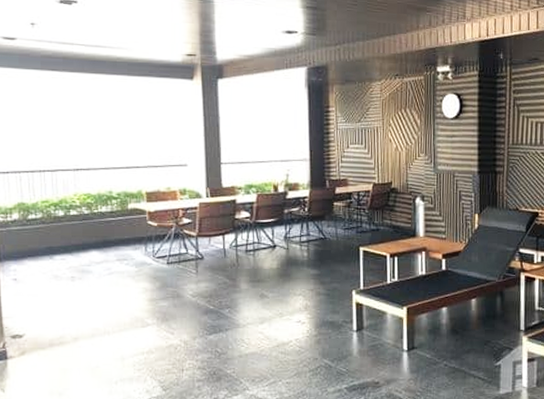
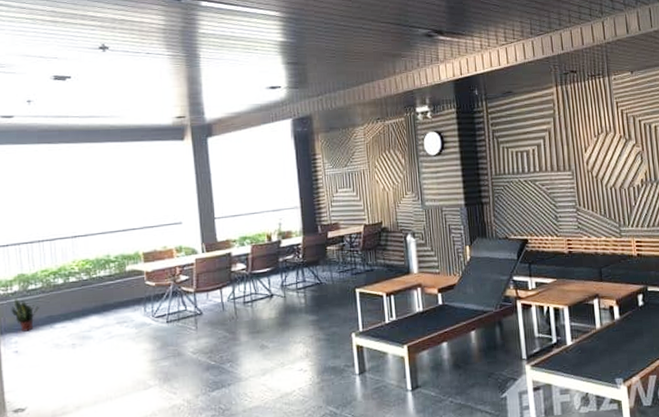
potted plant: none [10,227,39,260] -> present [11,298,39,332]

